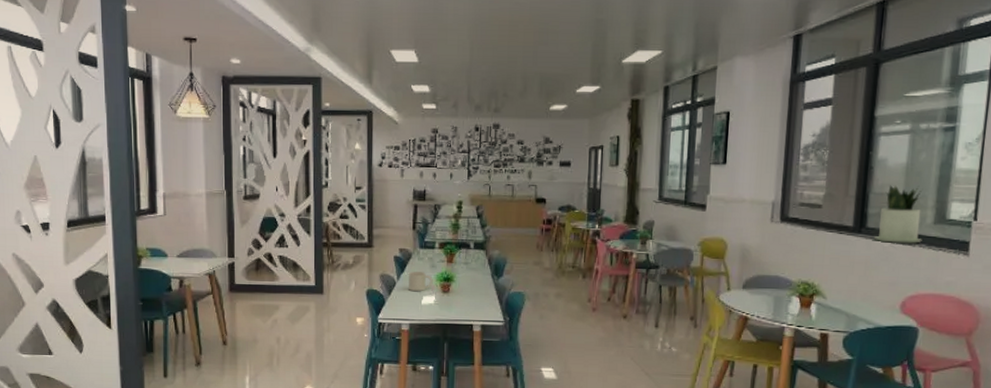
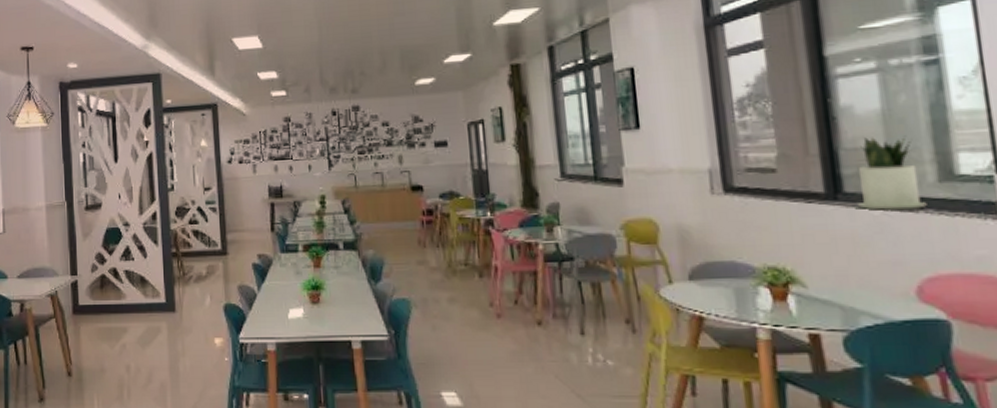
mug: present [409,271,433,292] -> none [271,280,300,304]

